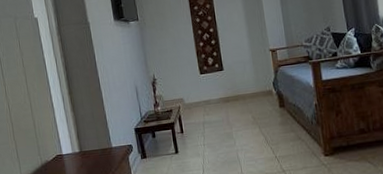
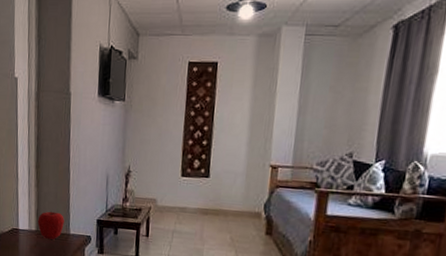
apple: none [79,130,105,158] -> present [37,211,64,240]

